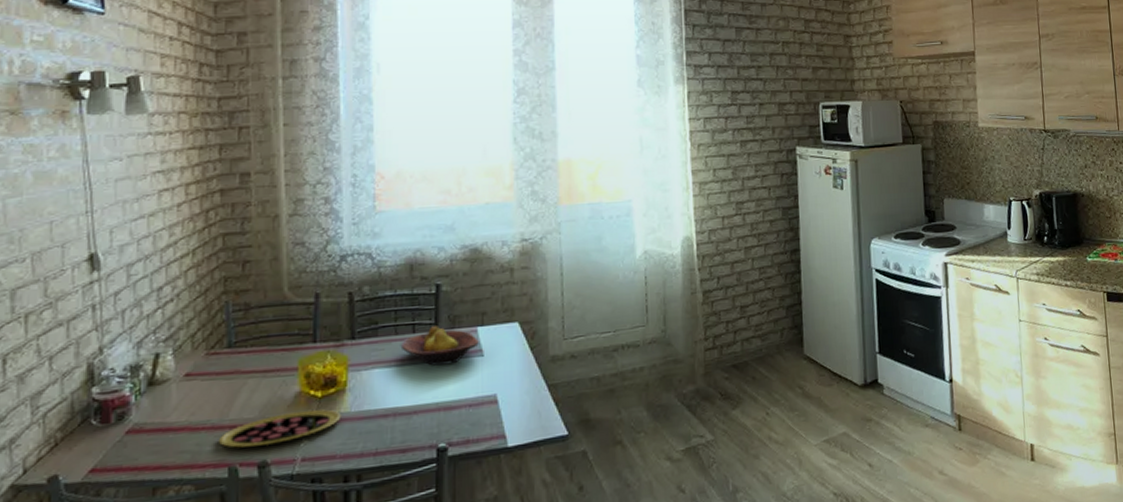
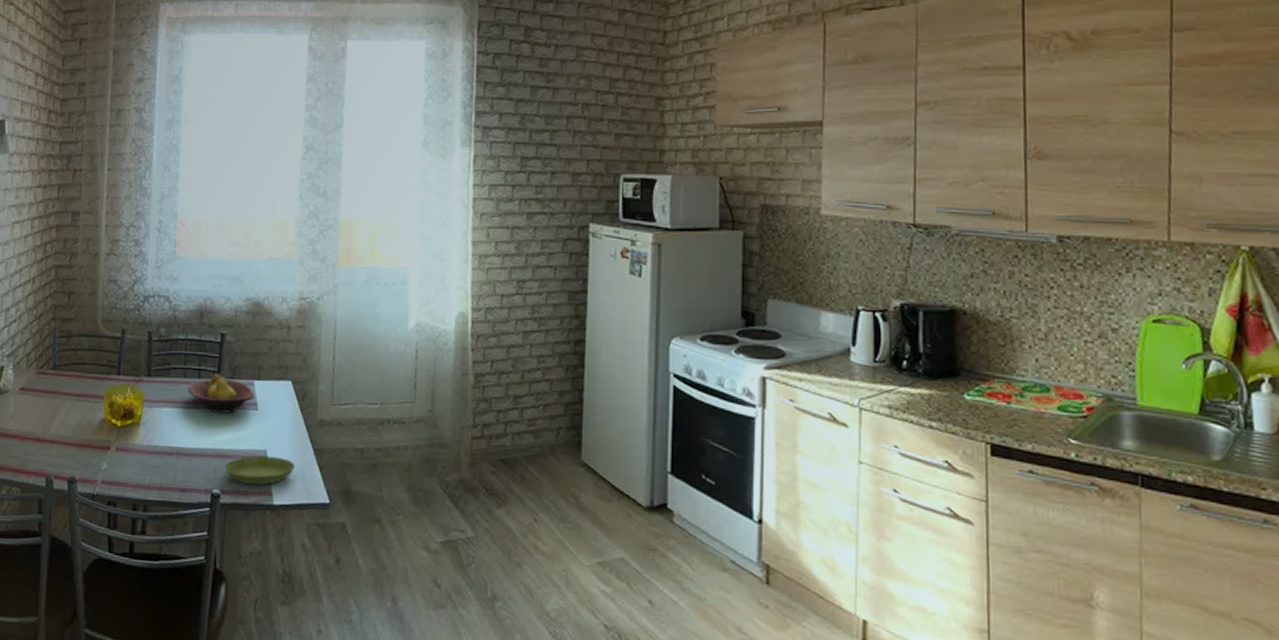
pizza: present [218,409,342,448] -> none [40,436,135,463]
saucer: none [450,399,528,432] -> present [224,456,295,485]

